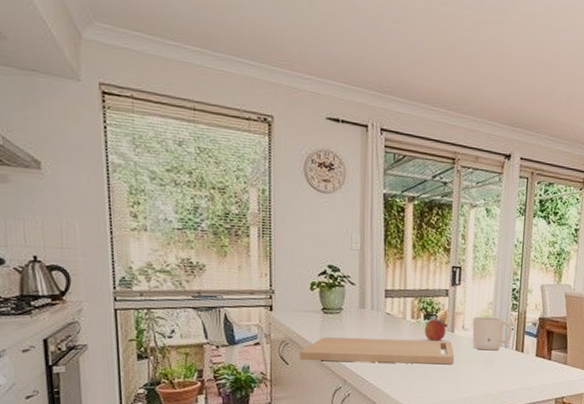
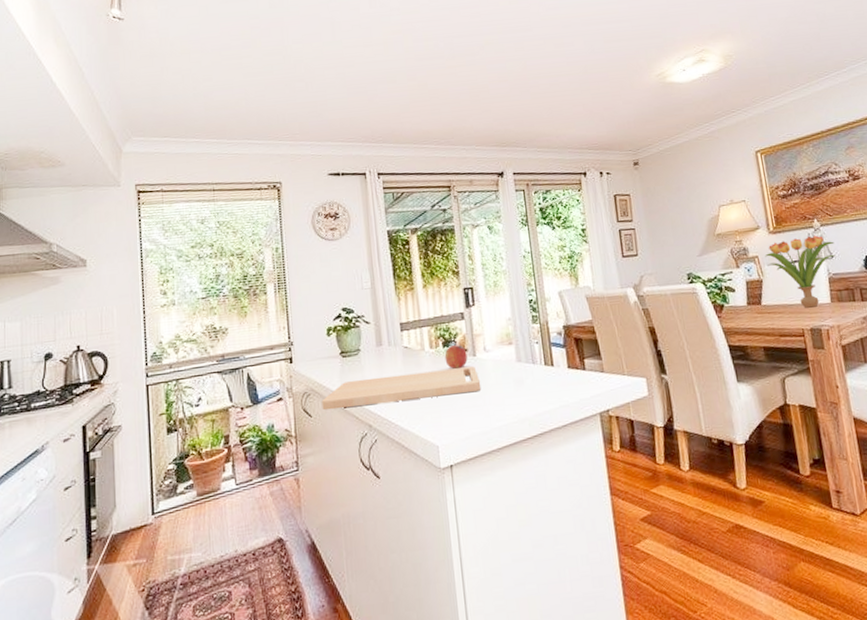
mug: present [472,316,513,351] -> none [493,332,539,371]

